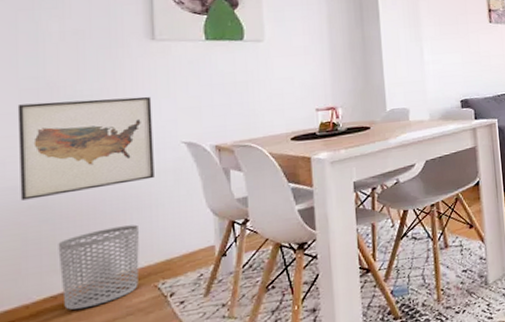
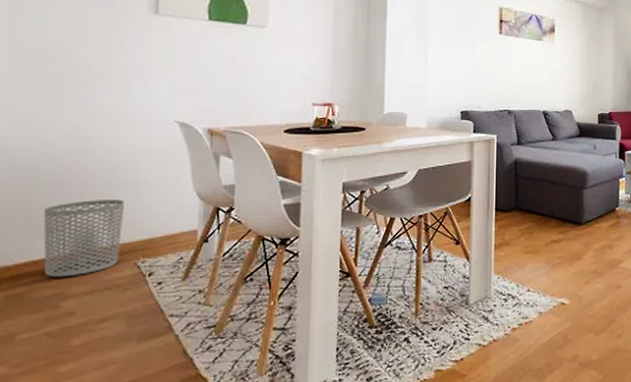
wall art: present [17,96,154,201] -> none [12,65,149,162]

